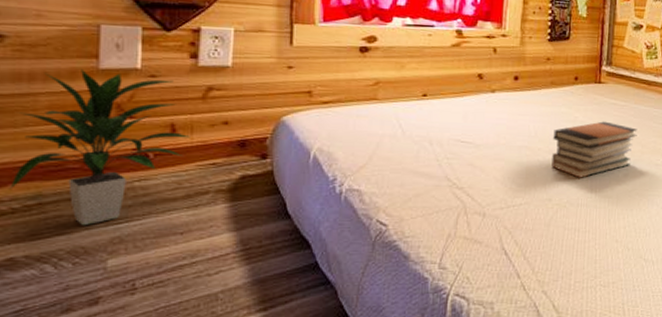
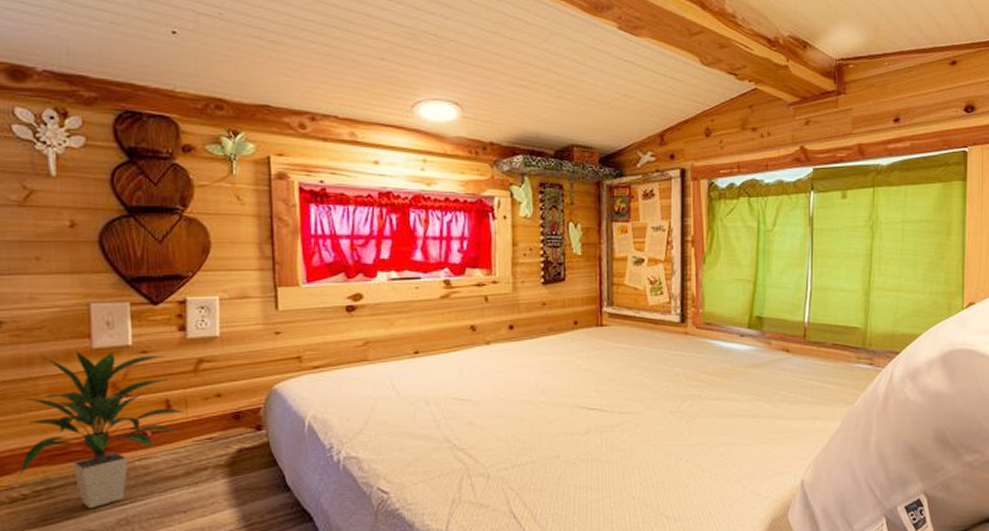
book stack: present [551,121,638,178] -> none [556,367,647,431]

